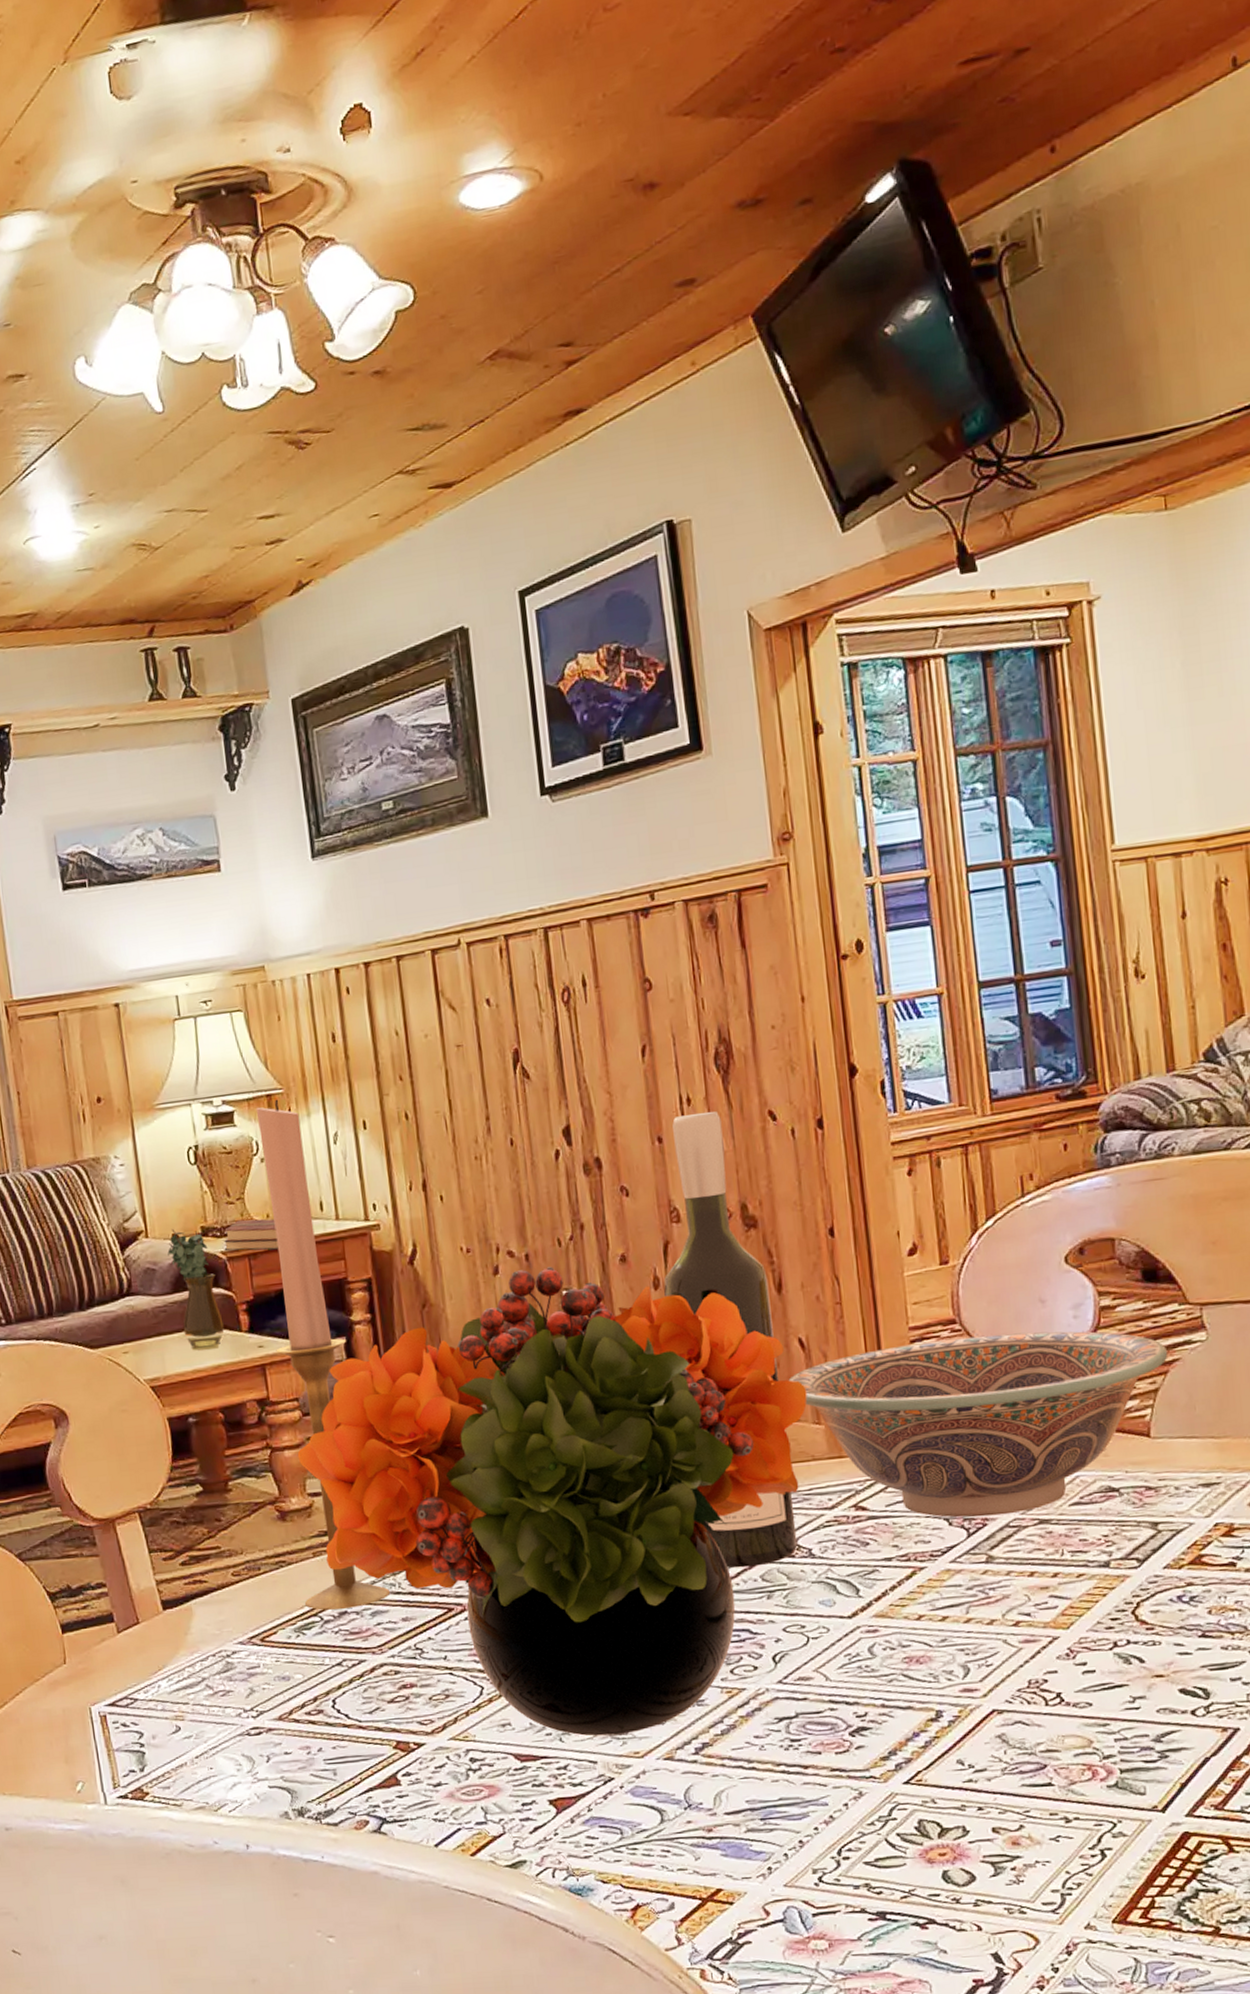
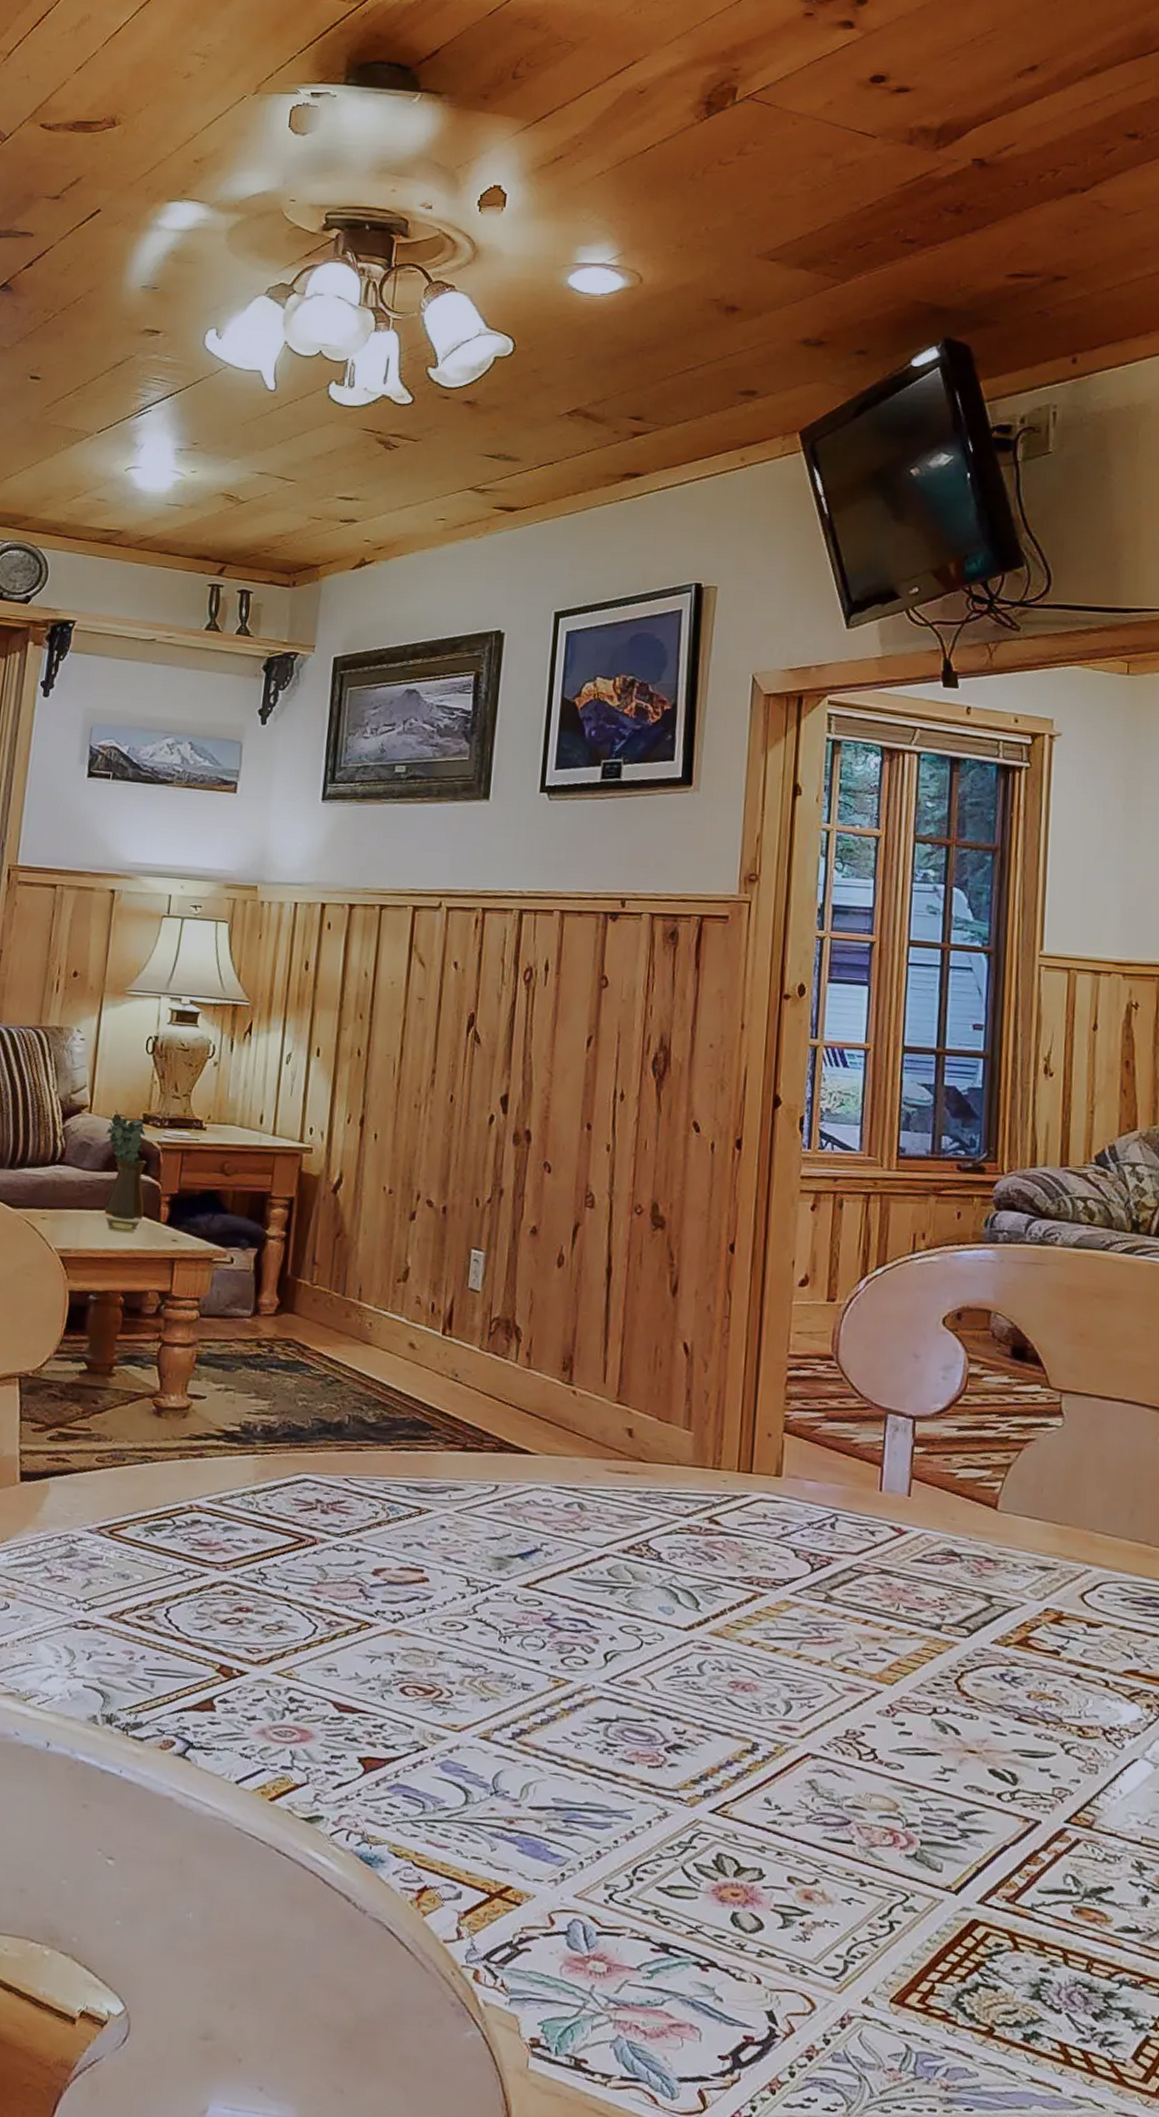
books: present [224,1218,279,1251] -> none [160,1115,215,1151]
candlestick: present [255,1099,391,1610] -> none [160,1010,260,1519]
flower arrangement: present [297,1266,807,1736] -> none [186,1220,683,1704]
bottle: present [663,1111,798,1568] -> none [564,1108,666,1559]
decorative bowl: present [788,1331,1168,1518] -> none [667,1369,1025,1558]

